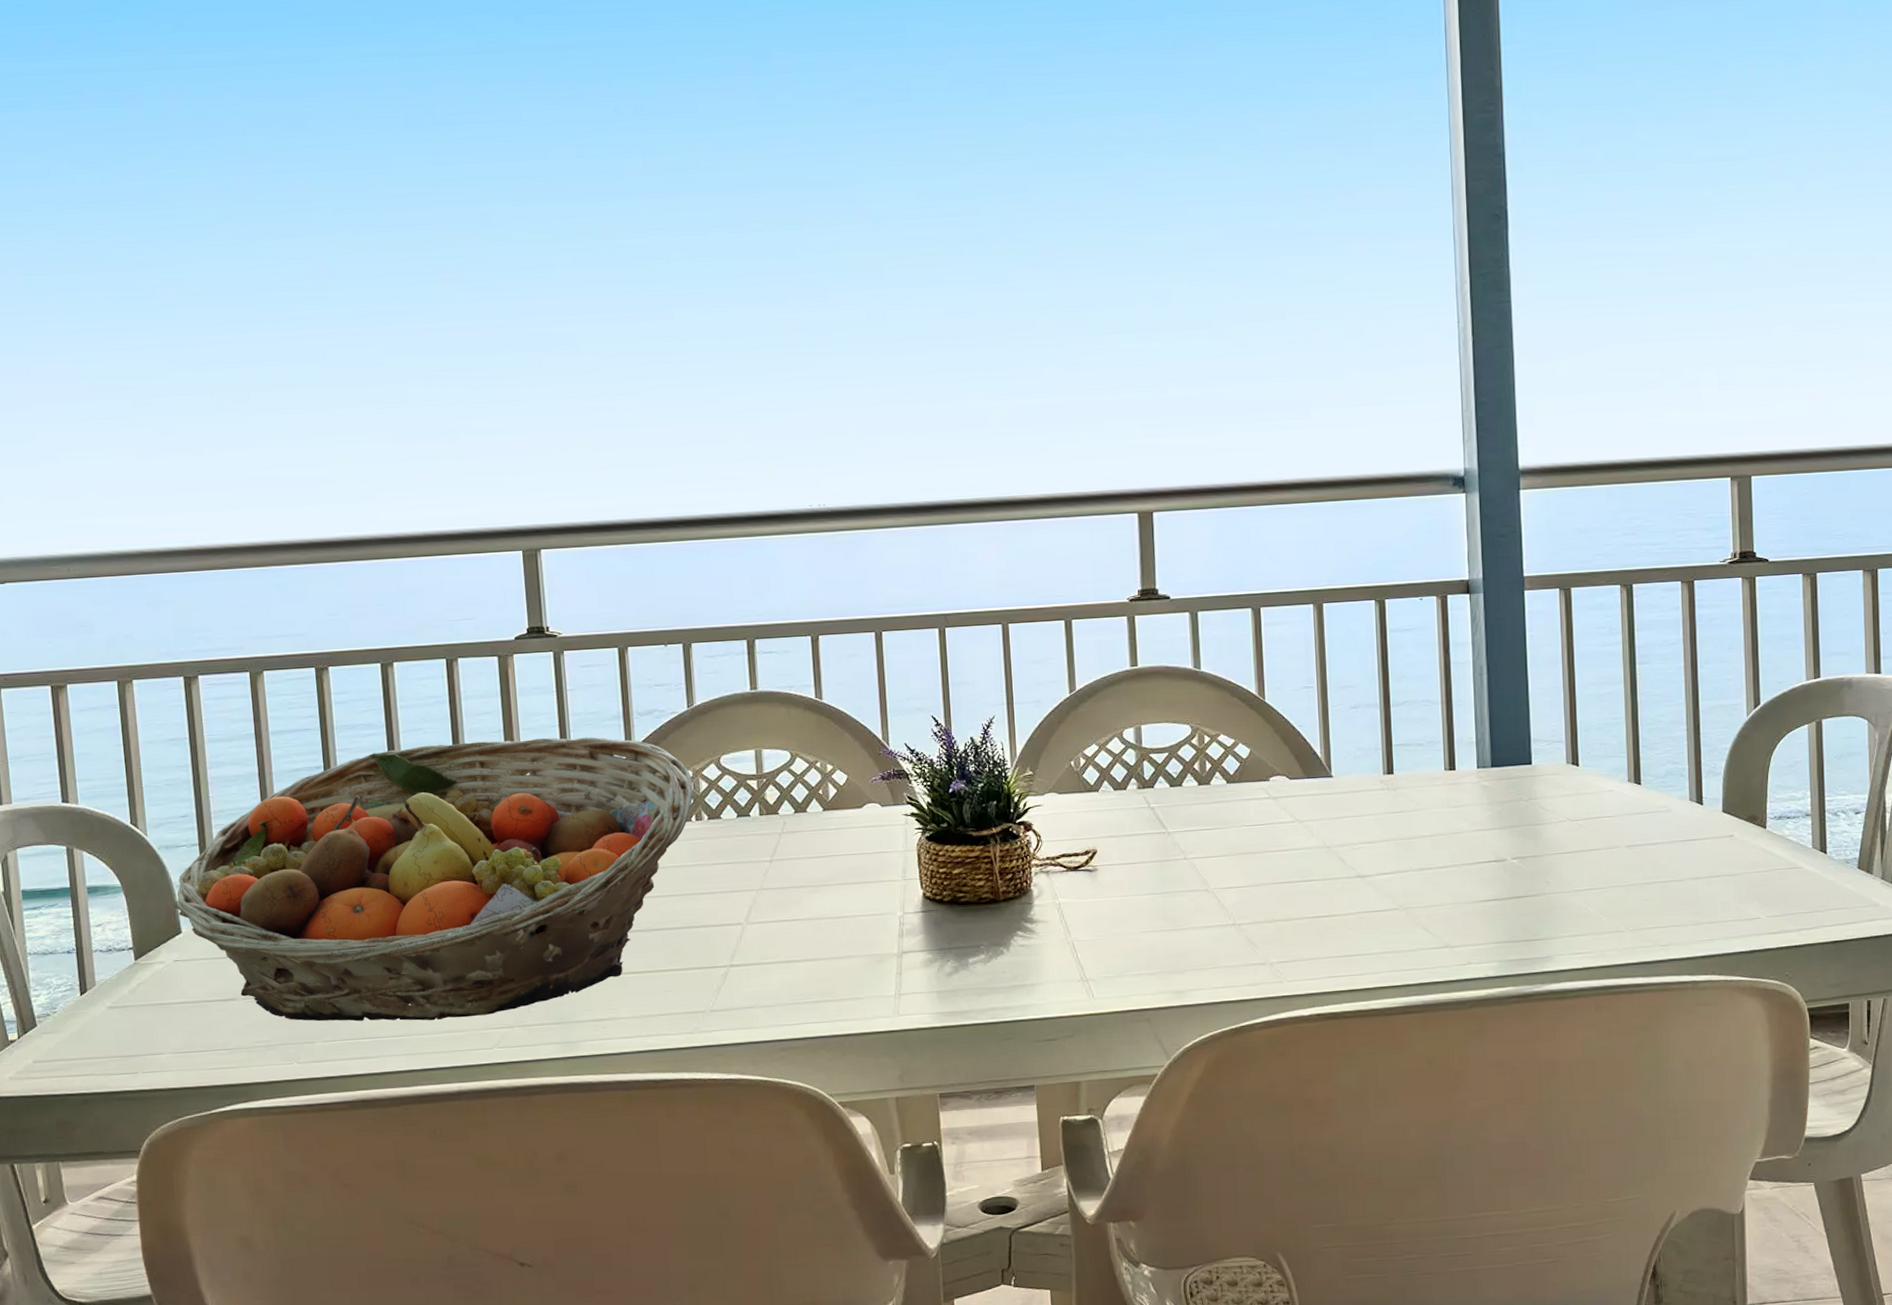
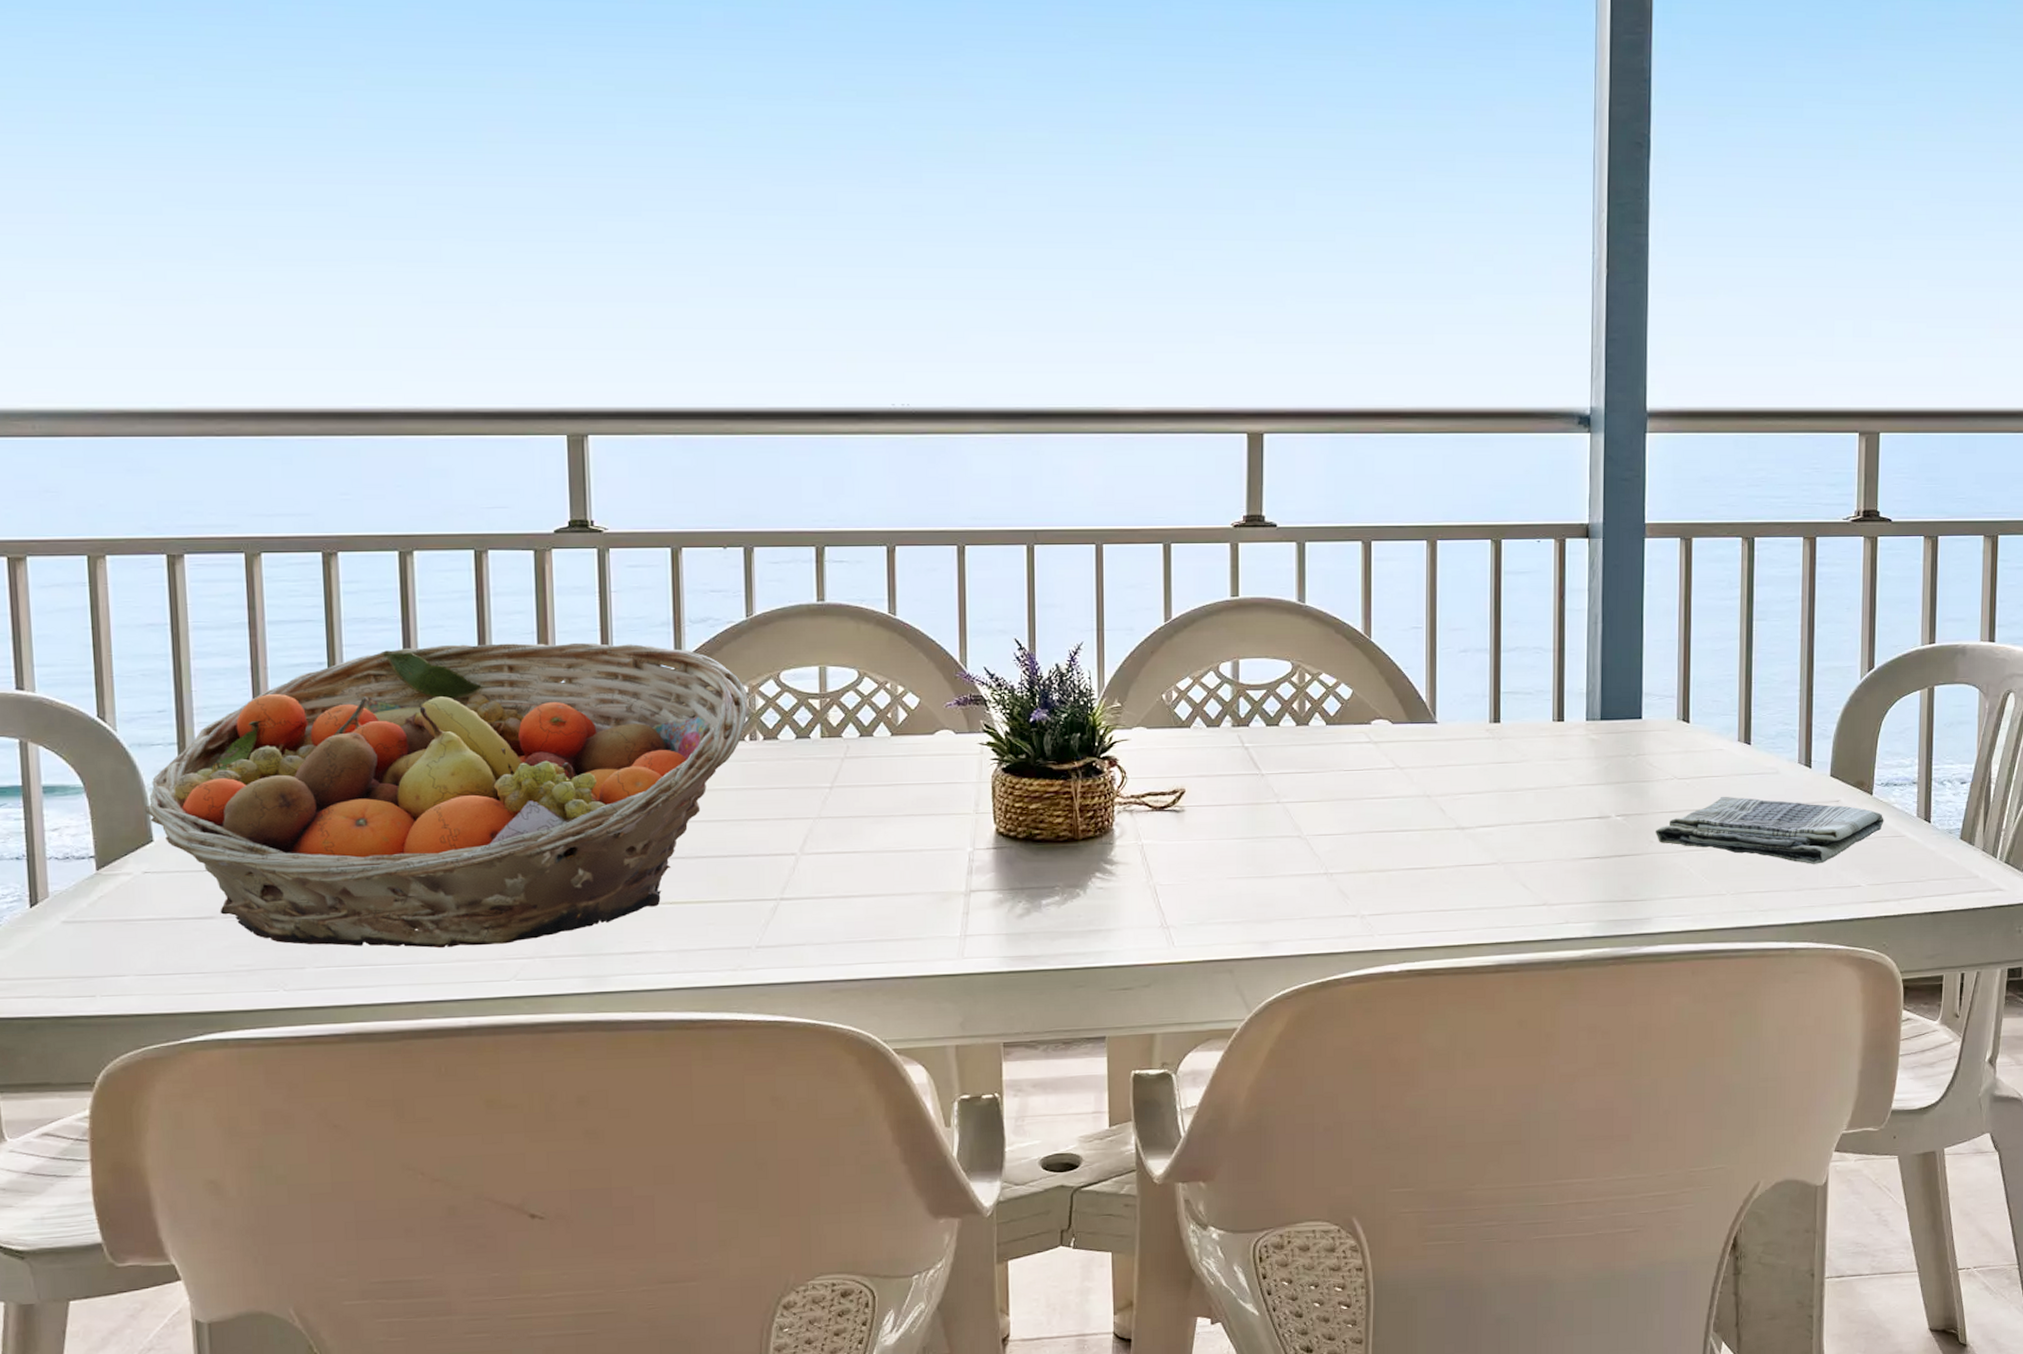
dish towel: none [1552,835,1779,899] -> present [1656,796,1884,864]

